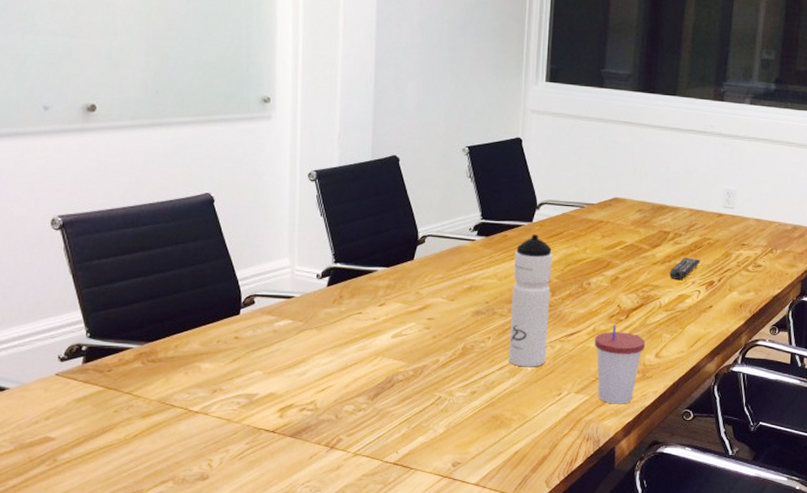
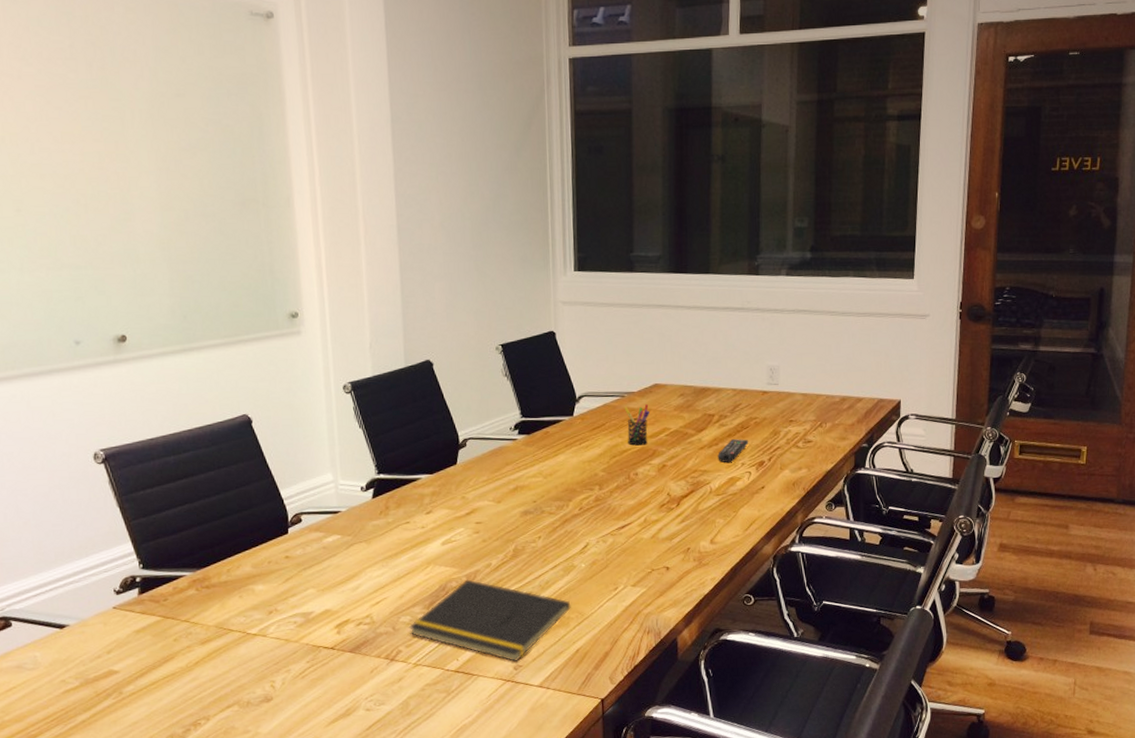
notepad: none [351,374,514,459] -> present [408,579,571,662]
water bottle: present [509,234,553,367] -> none [558,428,599,564]
pen holder: none [582,217,607,256] -> present [624,404,649,446]
cup: present [594,325,646,404] -> none [646,514,699,595]

